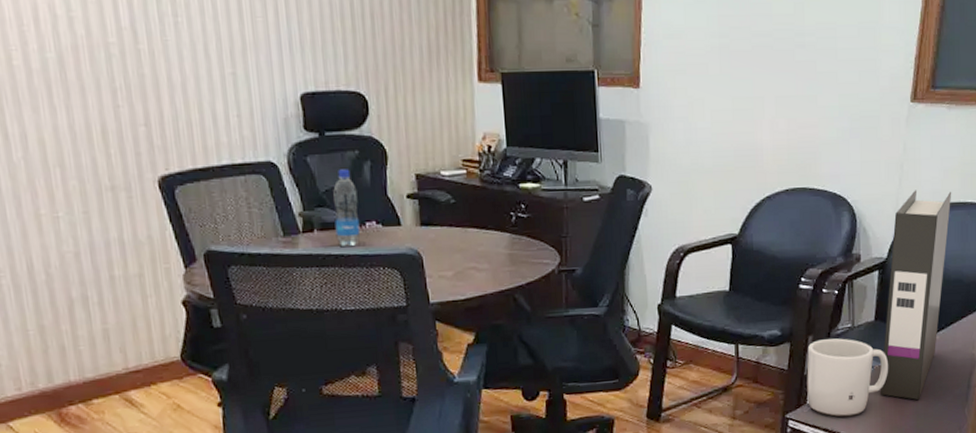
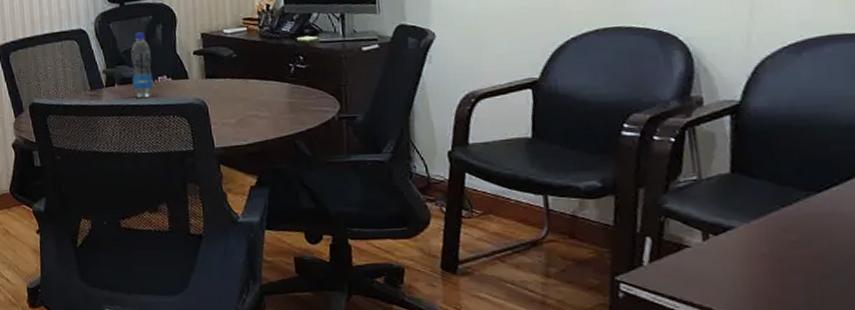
mug: present [807,338,889,417] -> none [638,192,758,285]
binder: present [880,190,952,401] -> none [746,22,831,271]

